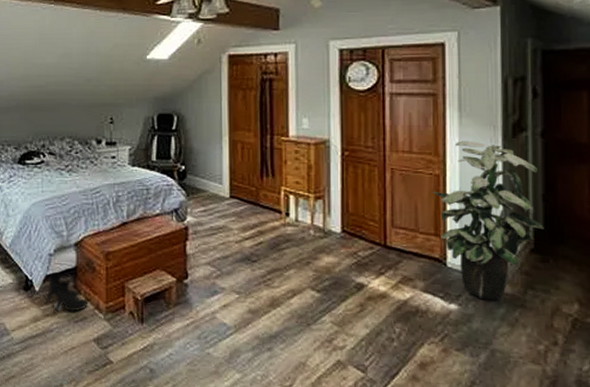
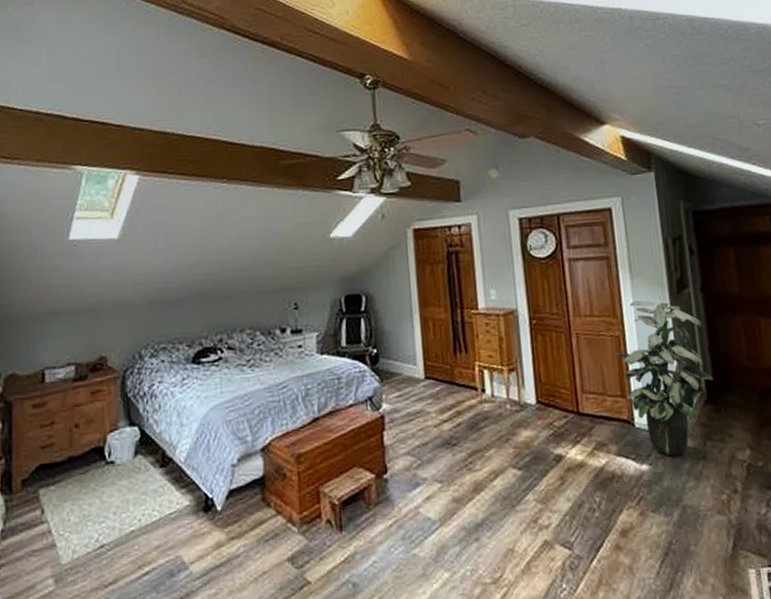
boots: present [46,272,88,313] -> none [230,485,280,534]

